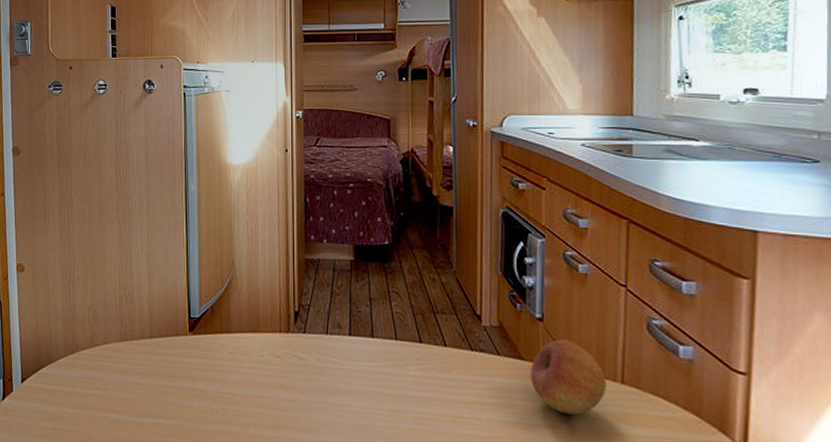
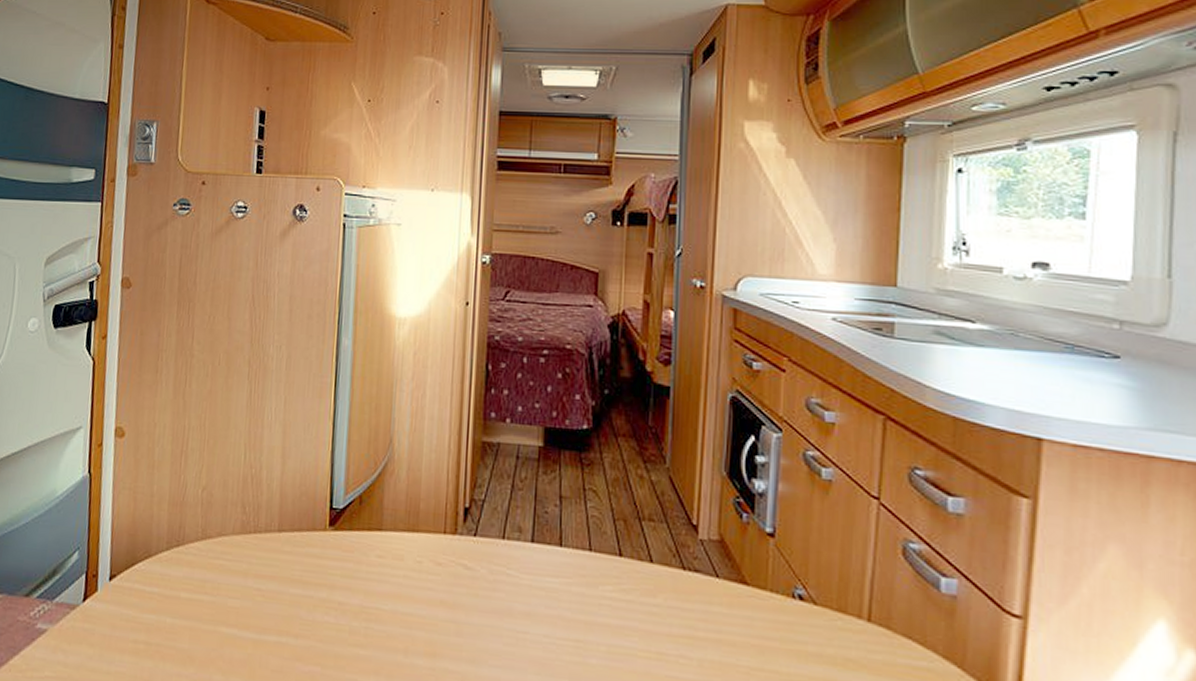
fruit: present [530,339,606,415] -> none [755,561,849,659]

